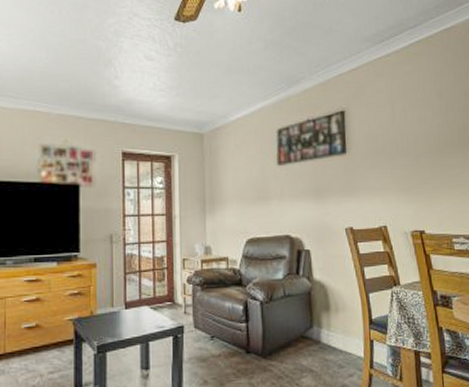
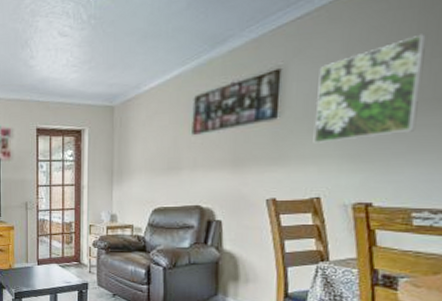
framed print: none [373,93,445,177] -> present [313,34,427,144]

